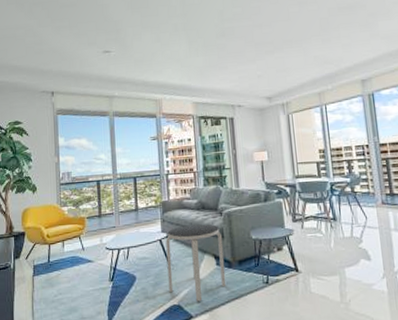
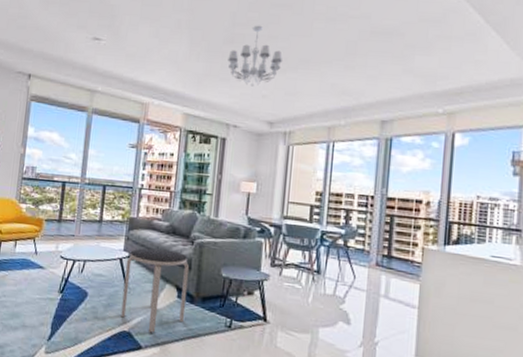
chandelier: none [223,17,269,70] -> present [228,25,282,87]

